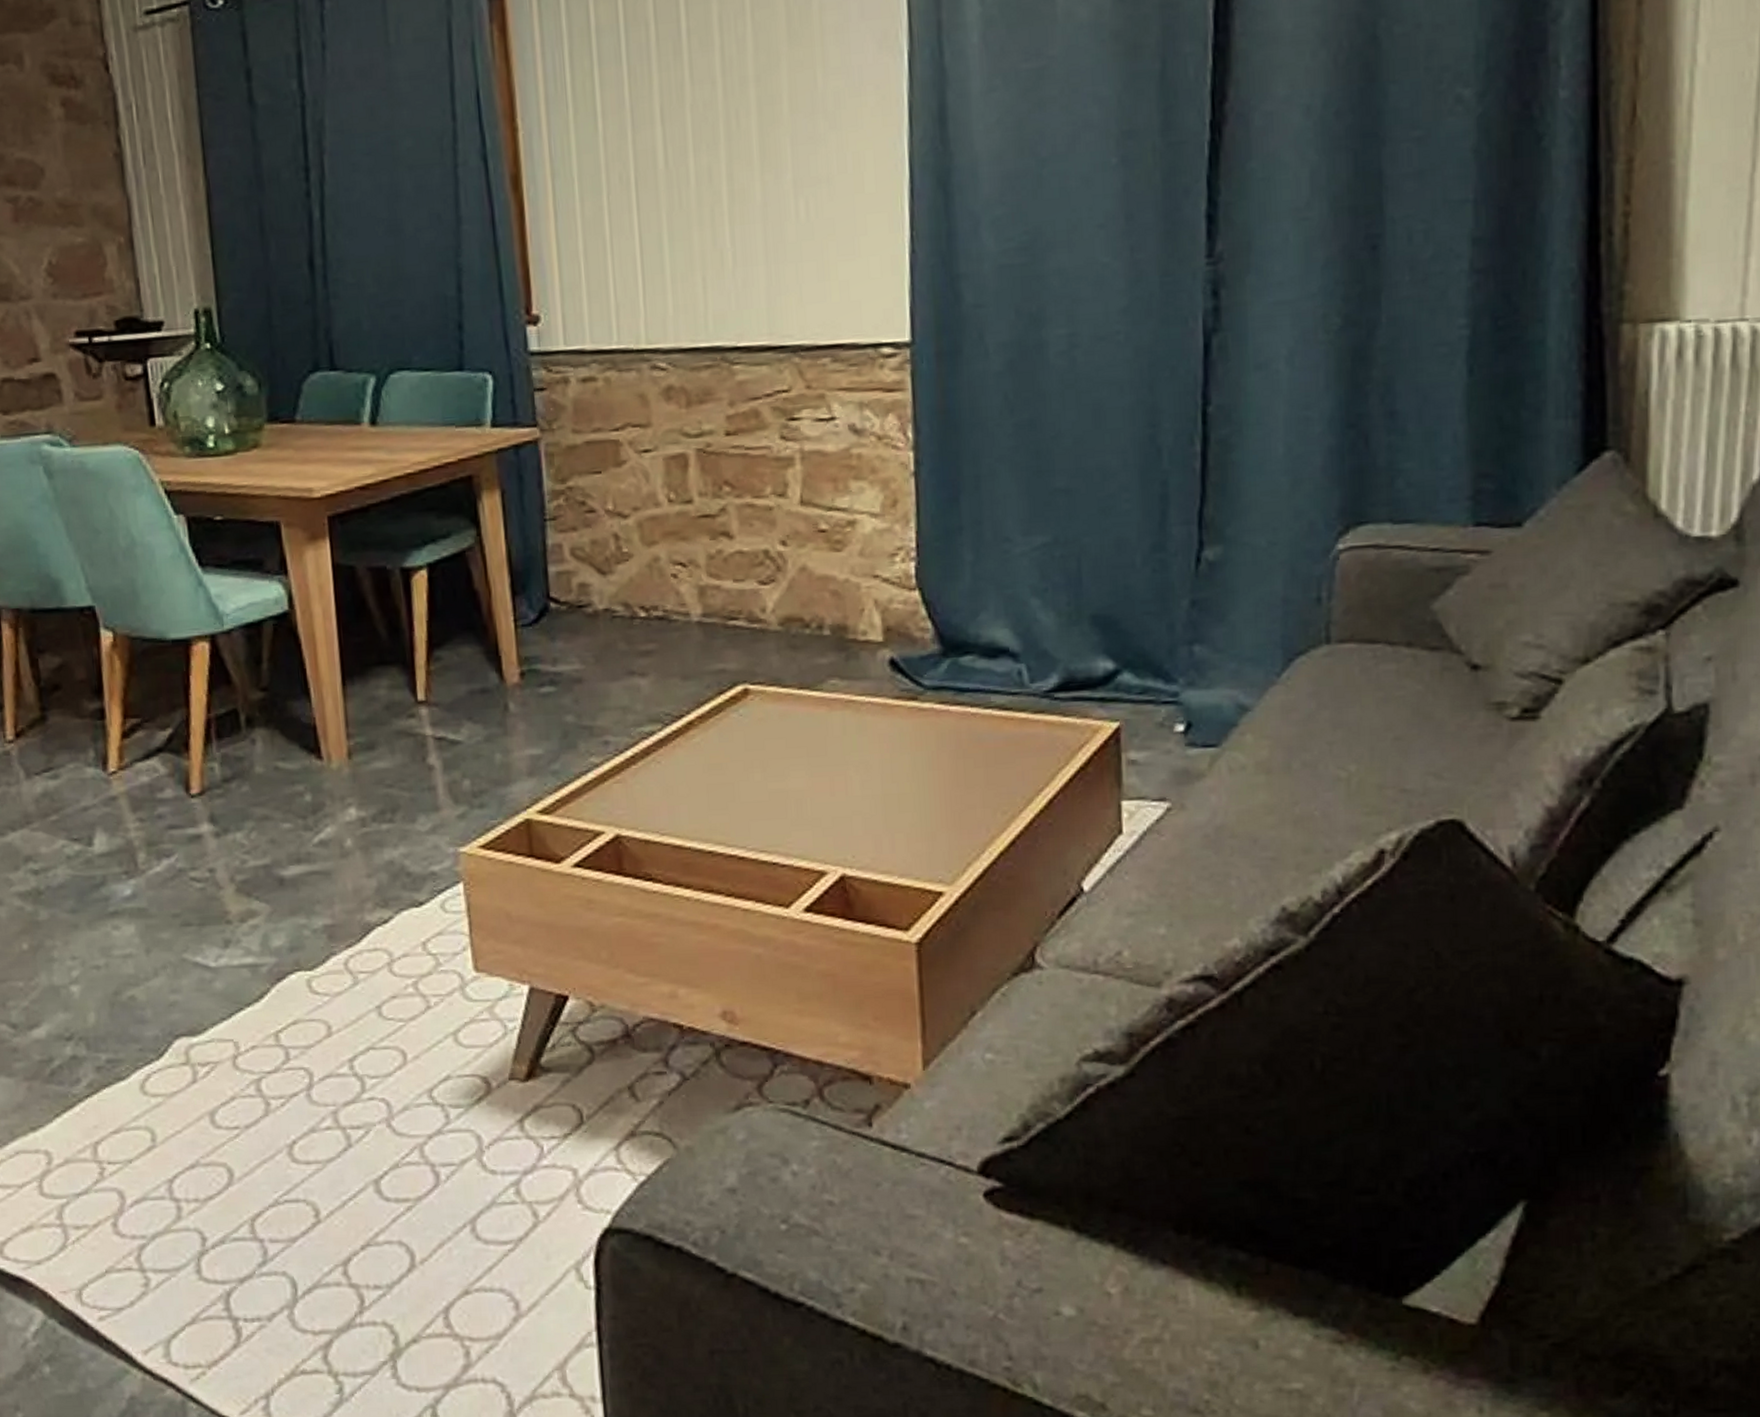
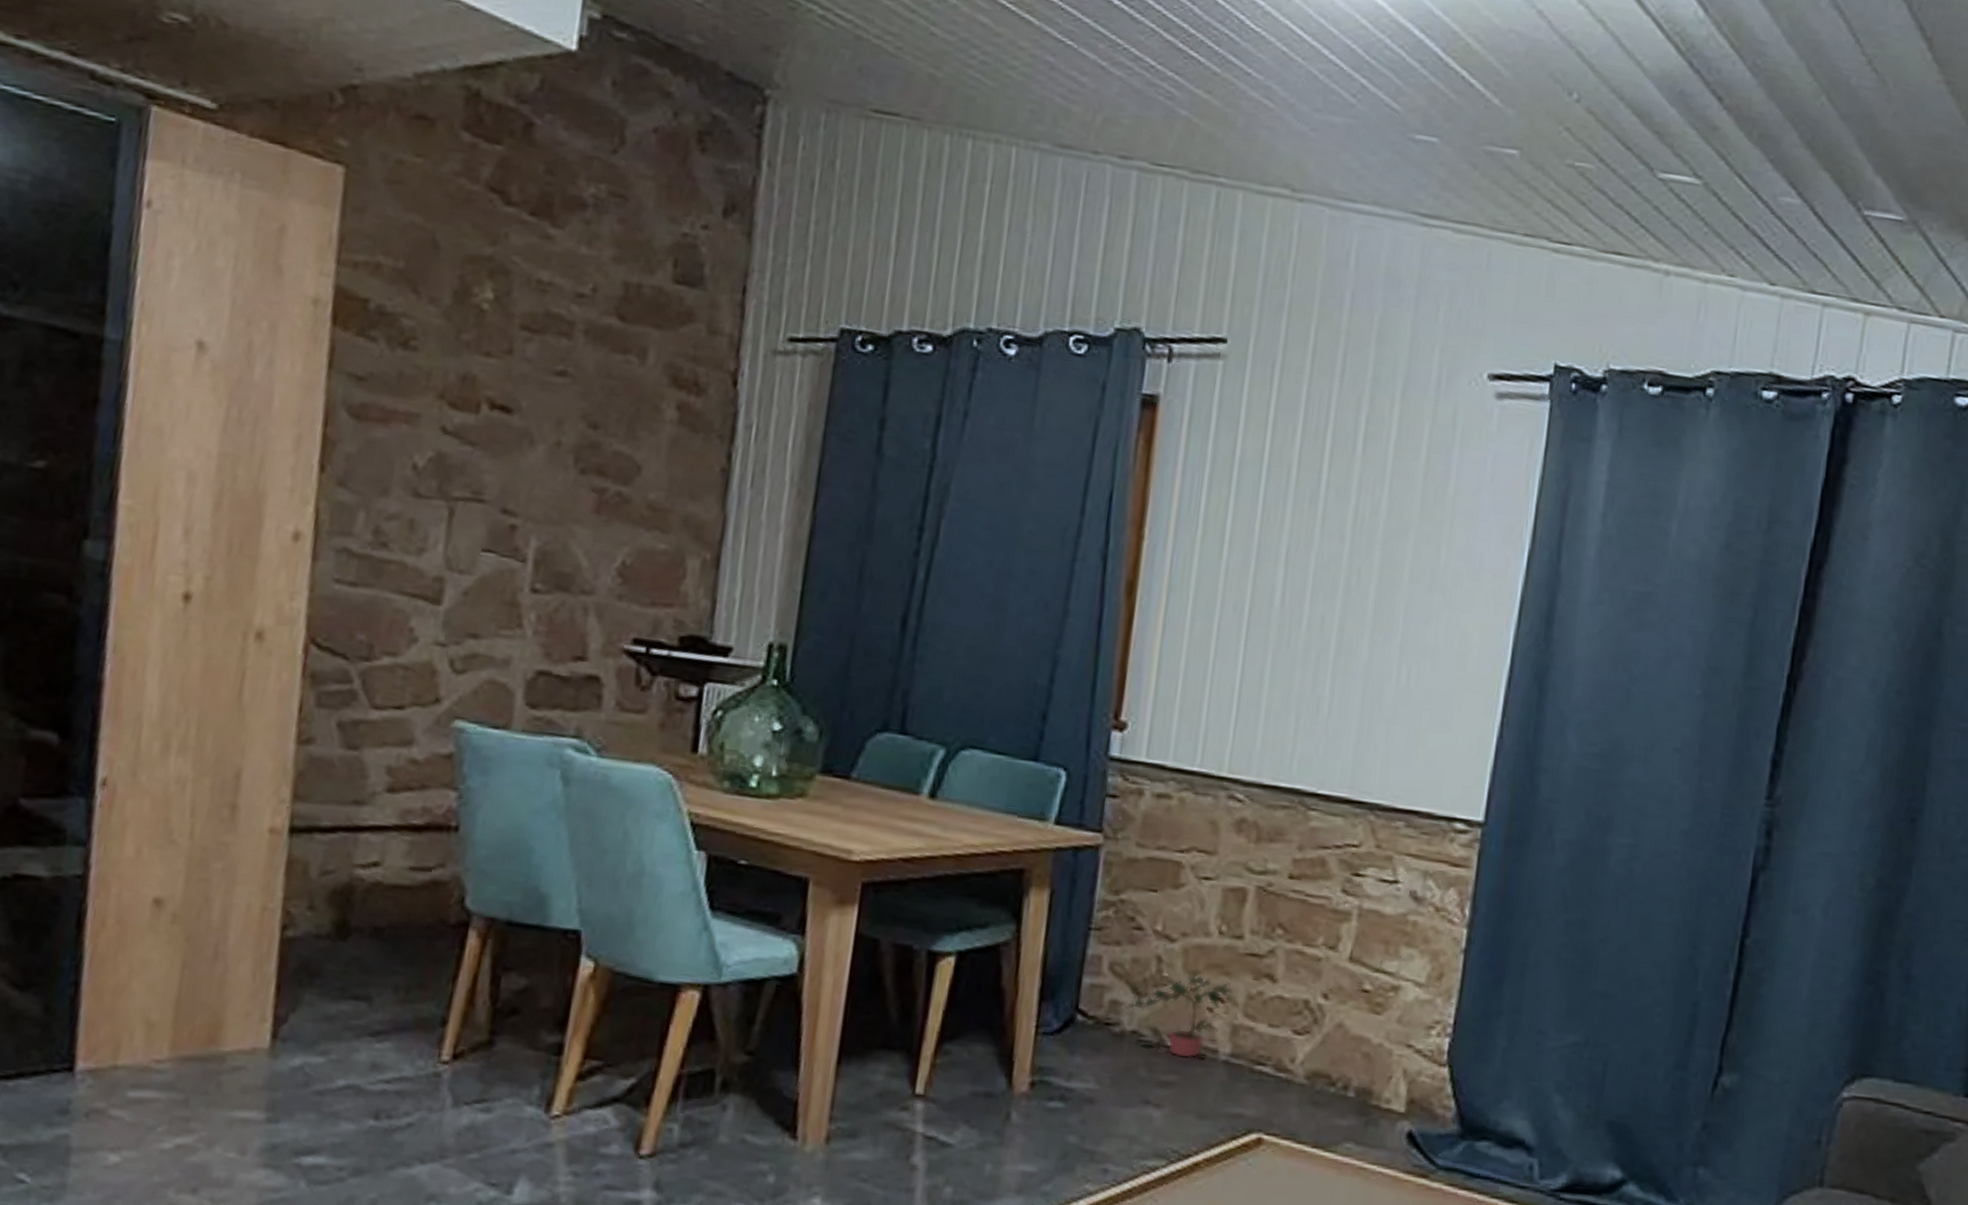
potted plant: none [594,542,694,626] -> present [1125,971,1234,1059]

